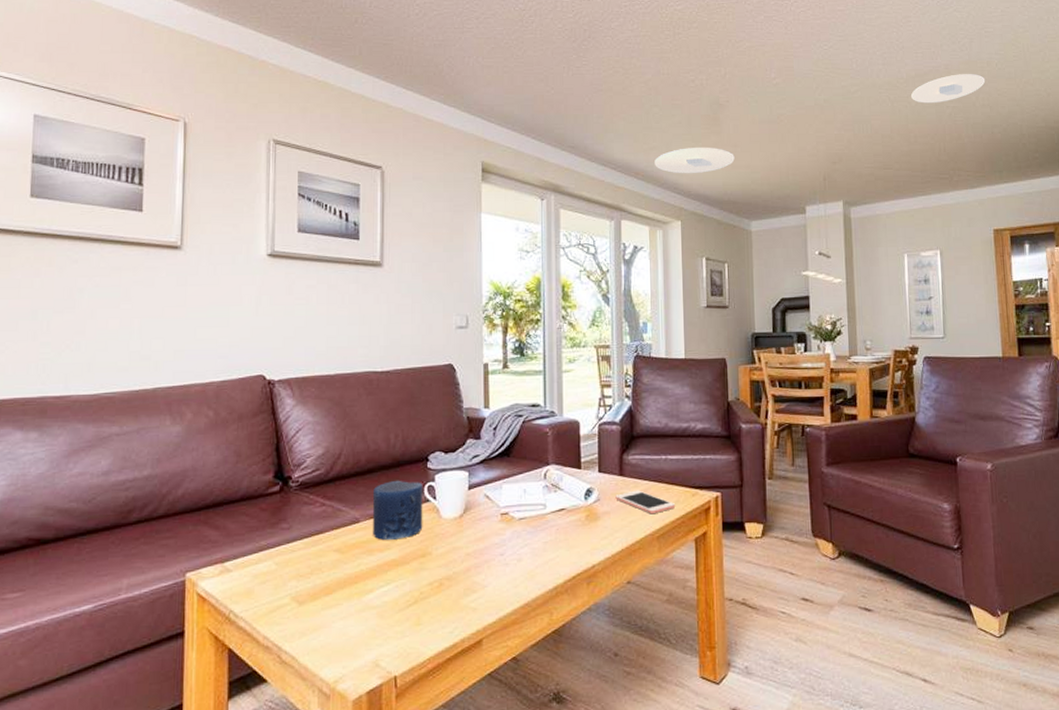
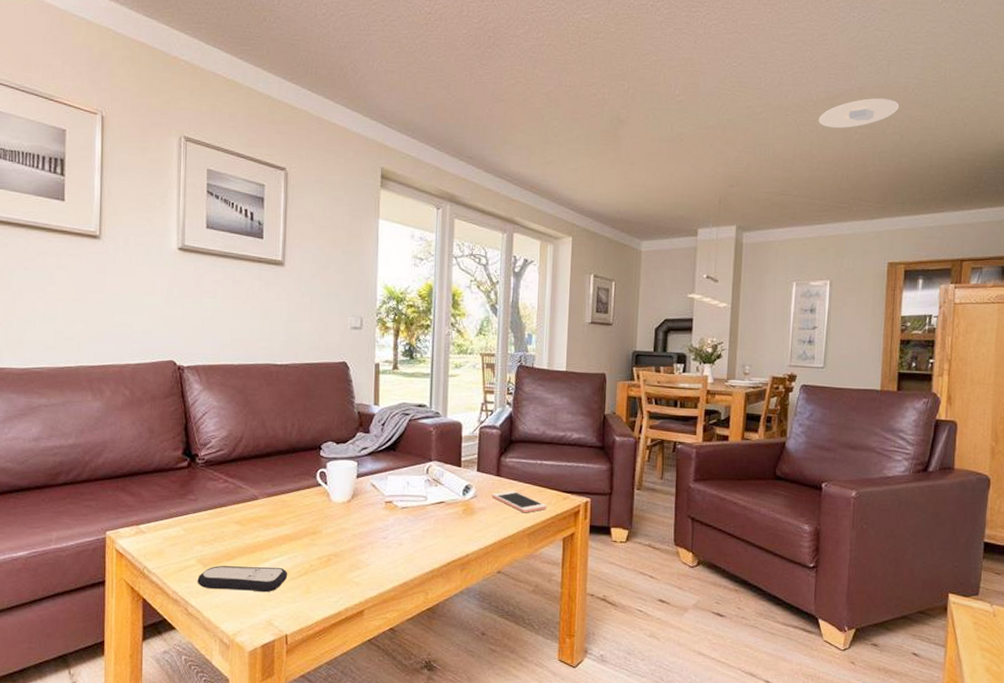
remote control: none [291,598,395,630] -> present [197,566,288,593]
candle: present [372,480,423,540] -> none [270,464,316,517]
ceiling light: present [655,148,735,174] -> none [550,163,631,190]

